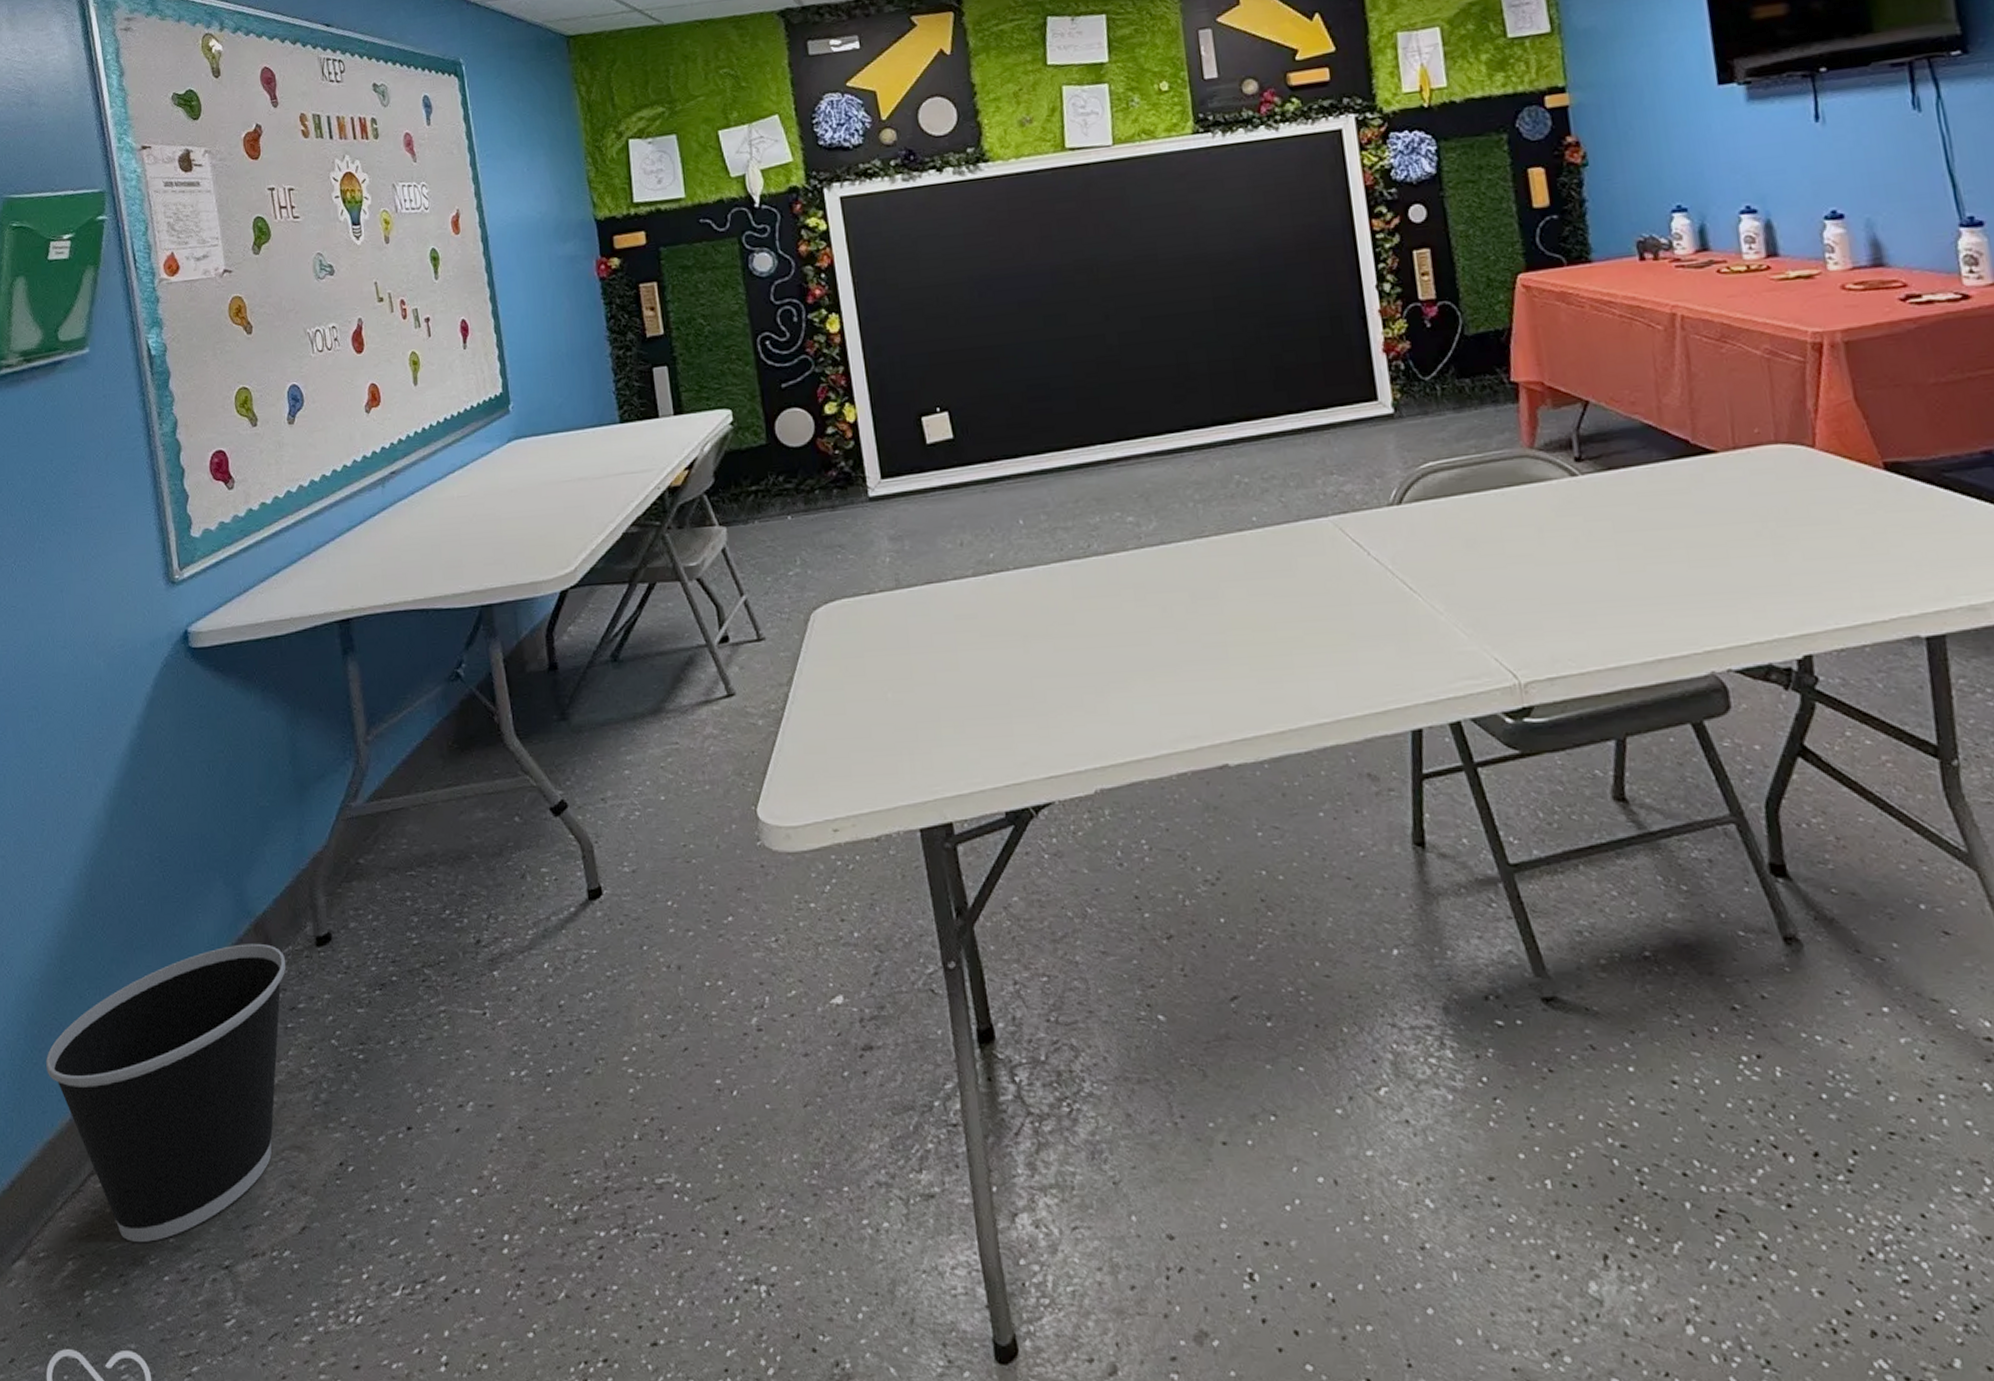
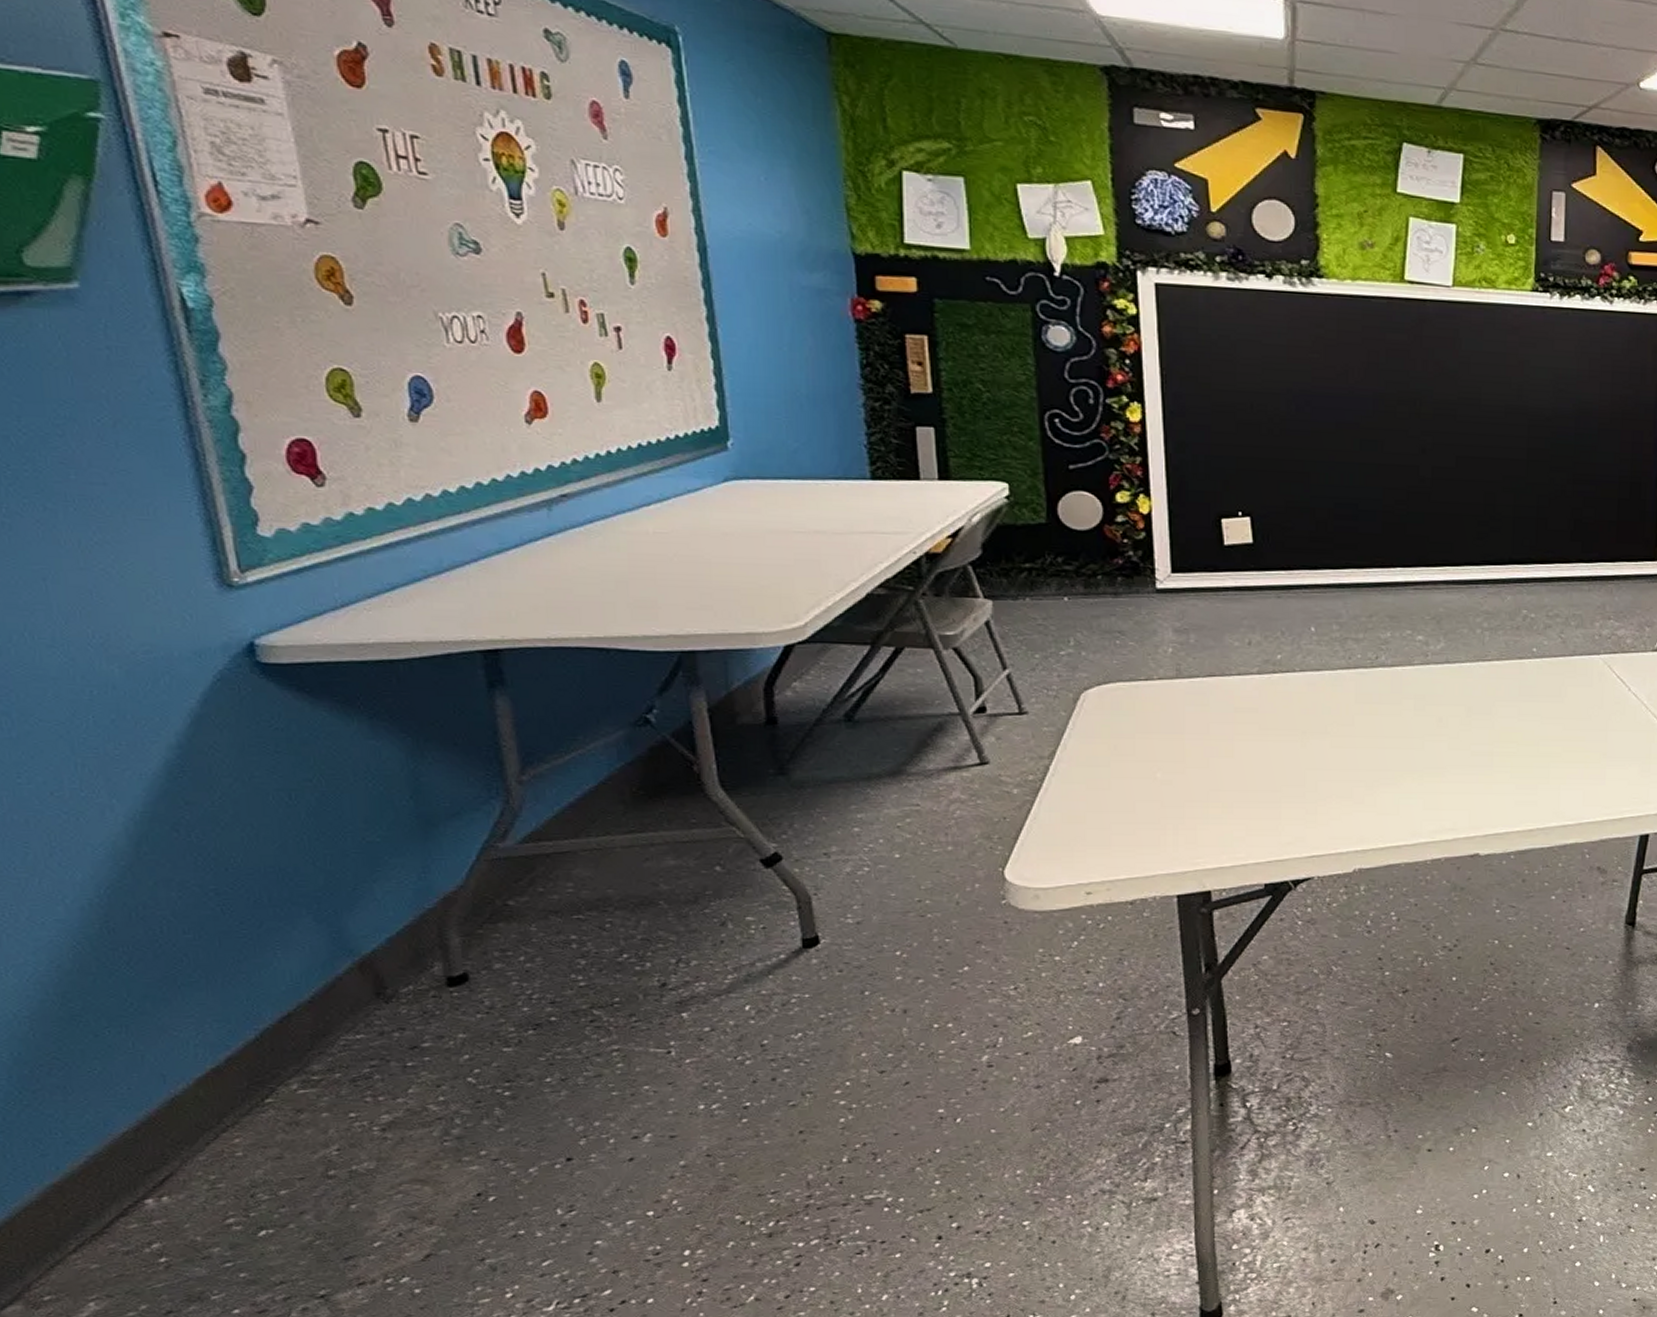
wastebasket: present [46,943,286,1242] -> none [44,982,405,1279]

